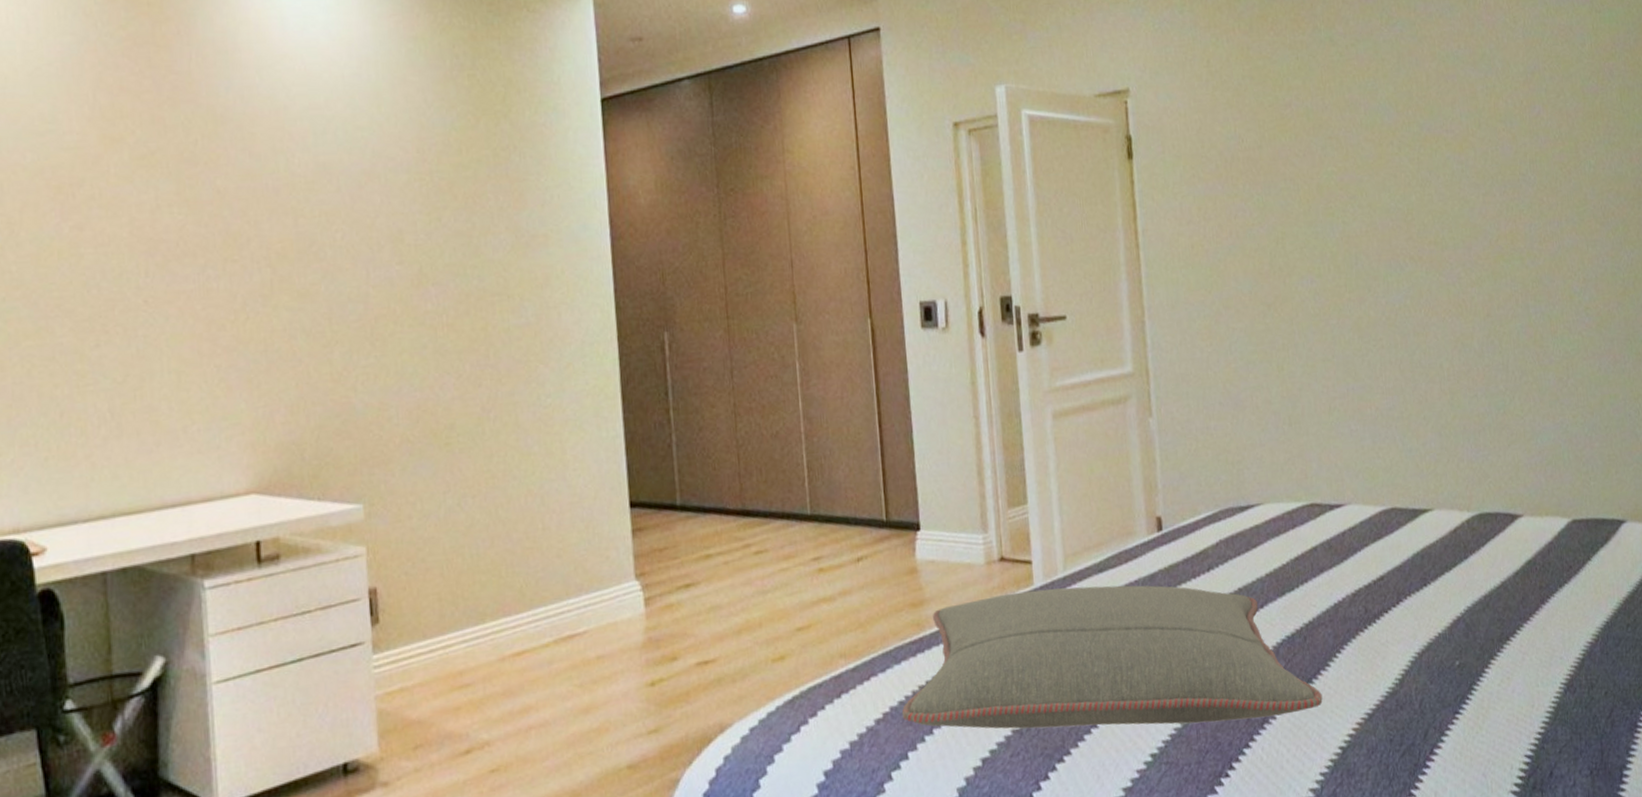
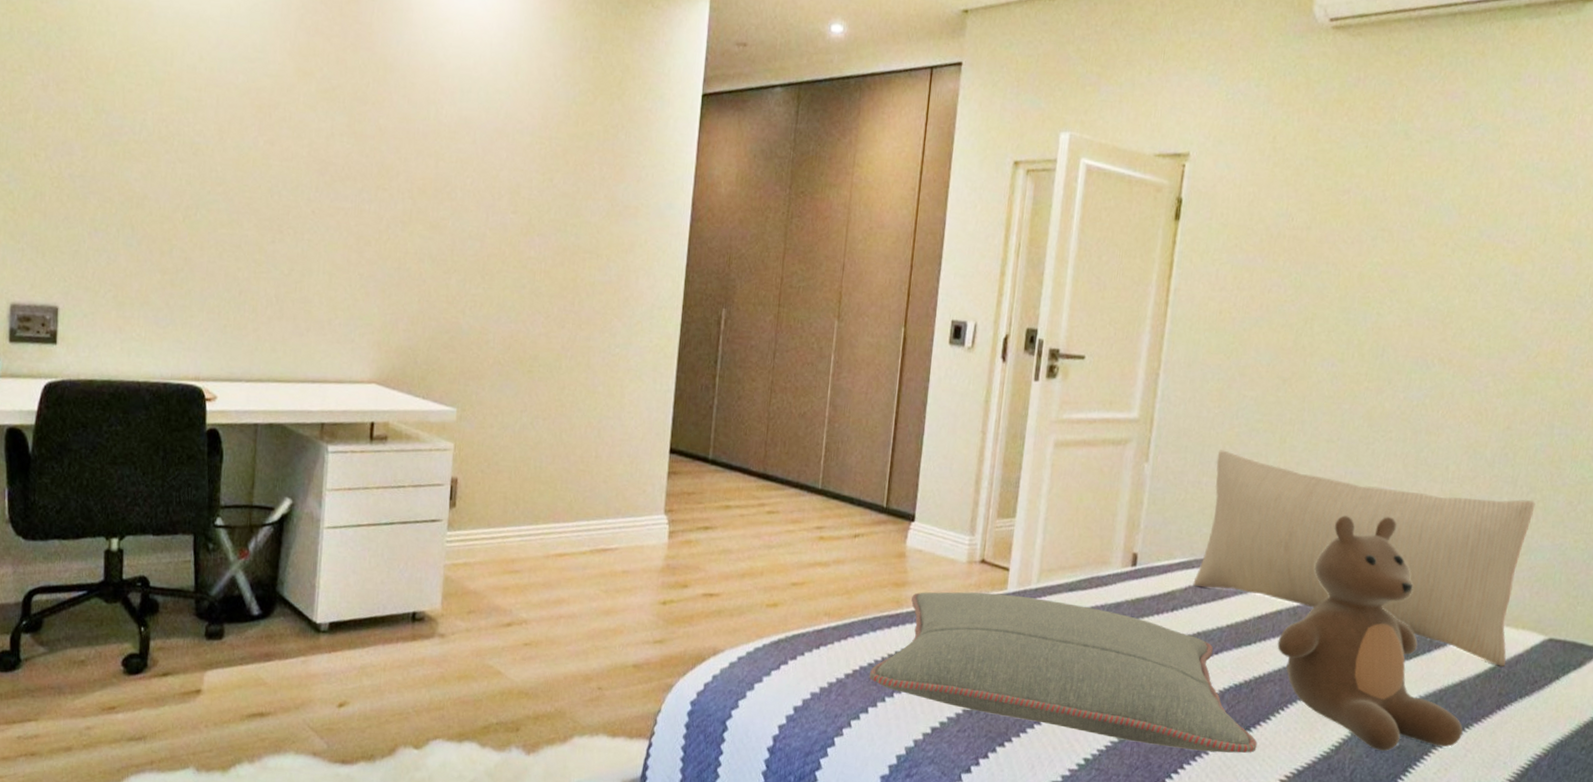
pillow: none [1219,384,1539,559] -> present [1193,450,1536,667]
teddy bear: none [1319,426,1516,674] -> present [1277,515,1463,751]

